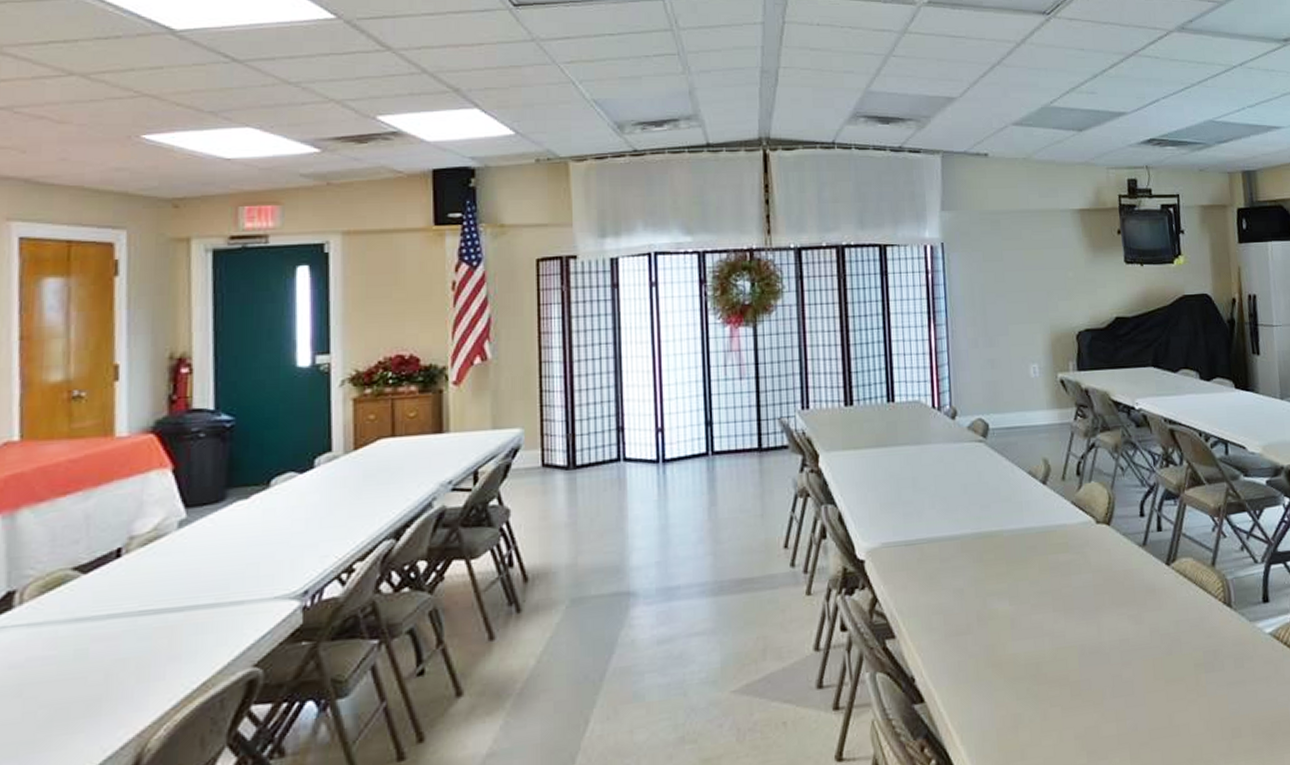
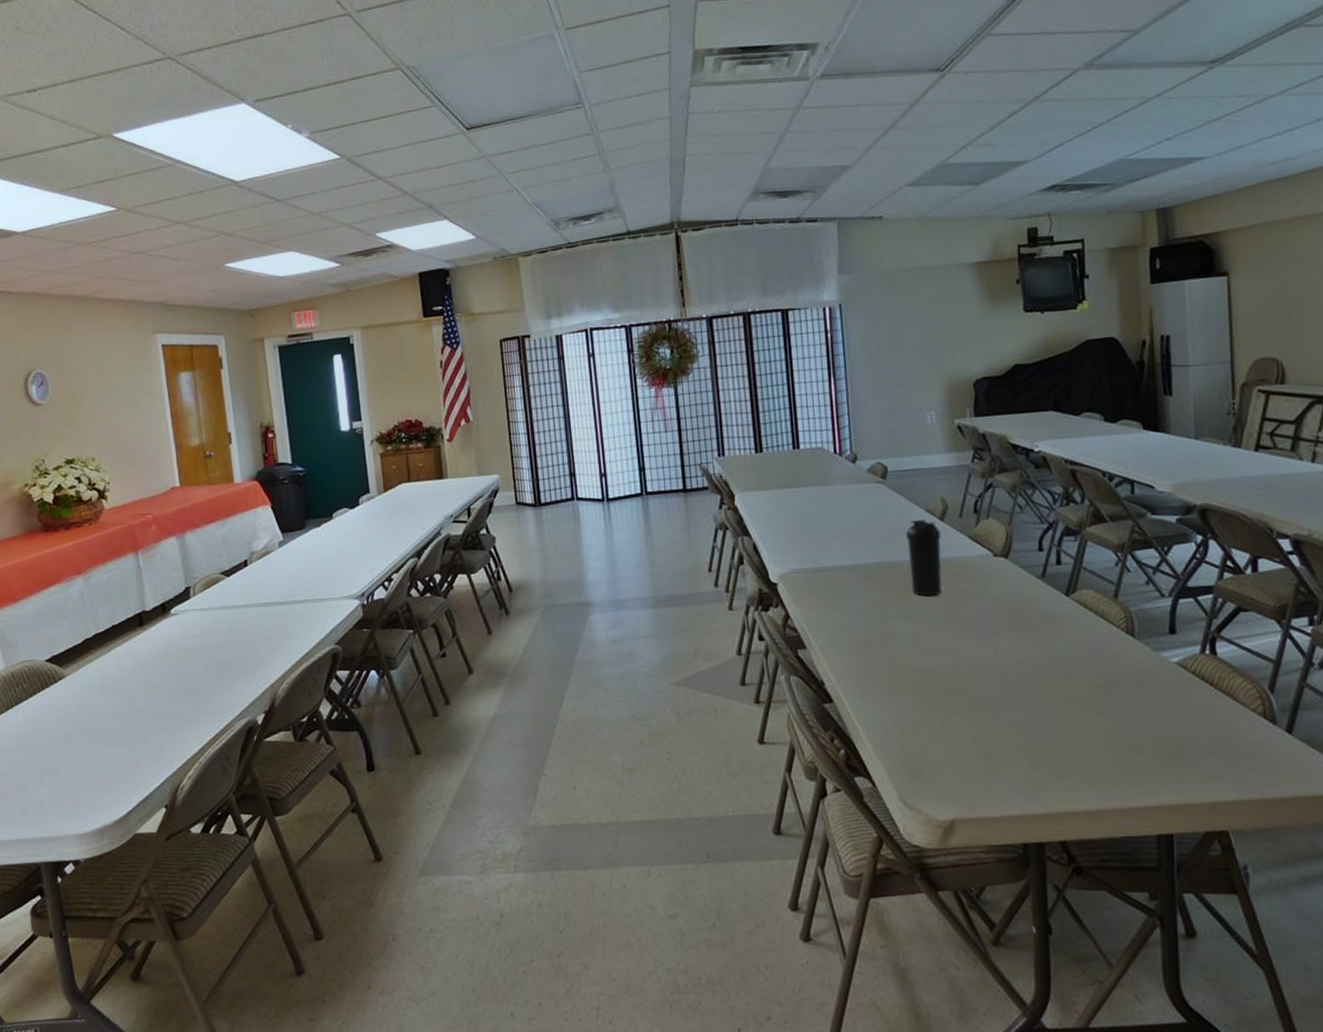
water bottle: none [1007,483,1044,570] -> present [906,520,942,596]

